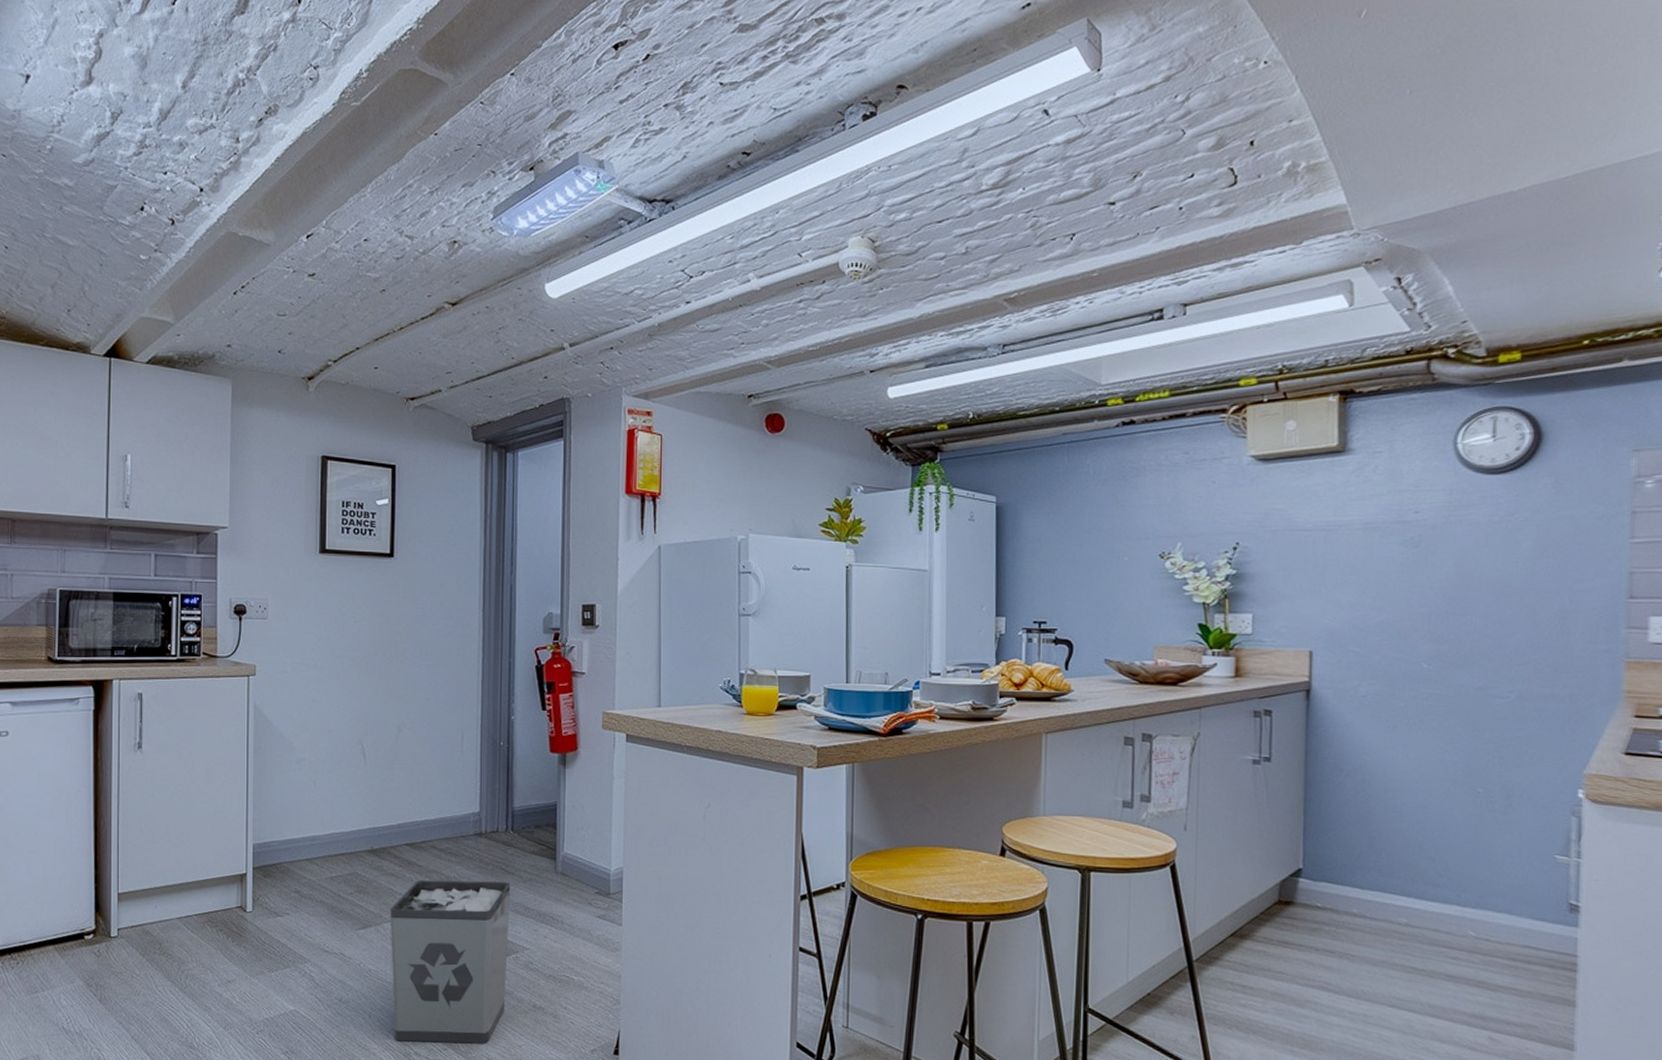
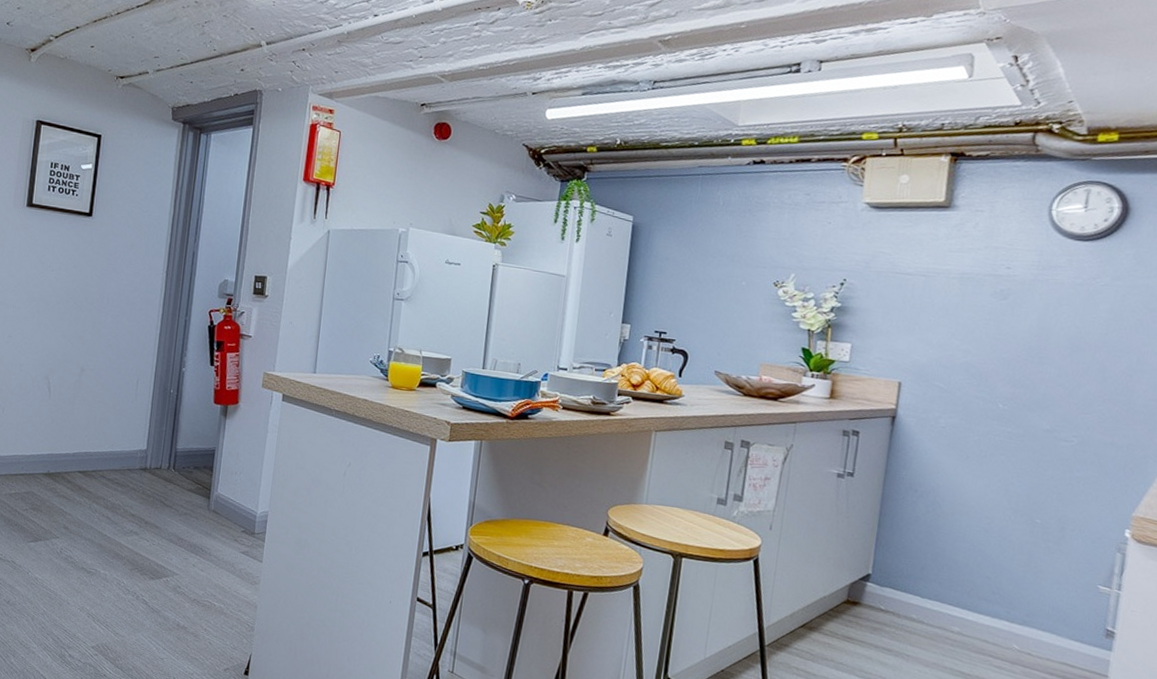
recycling bin: present [390,879,511,1044] -> none [52,504,168,654]

